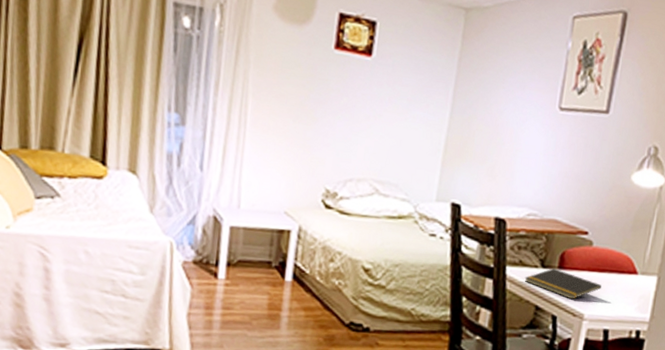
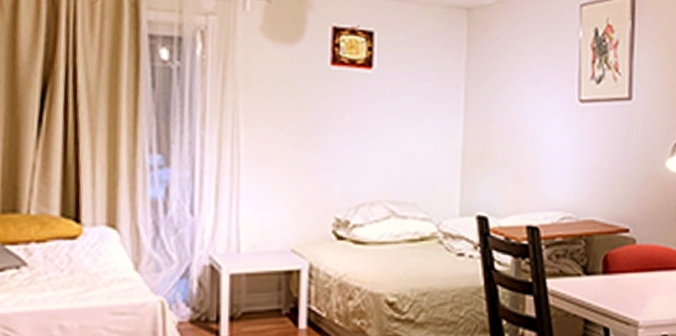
notepad: present [524,268,602,300] -> none [568,274,652,307]

